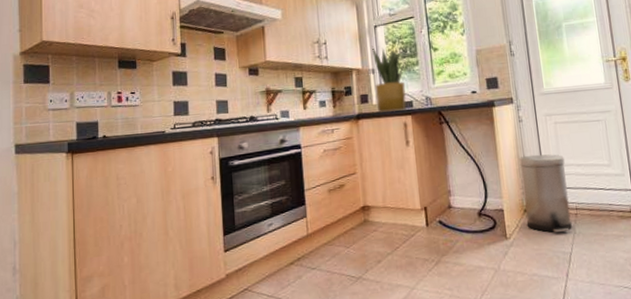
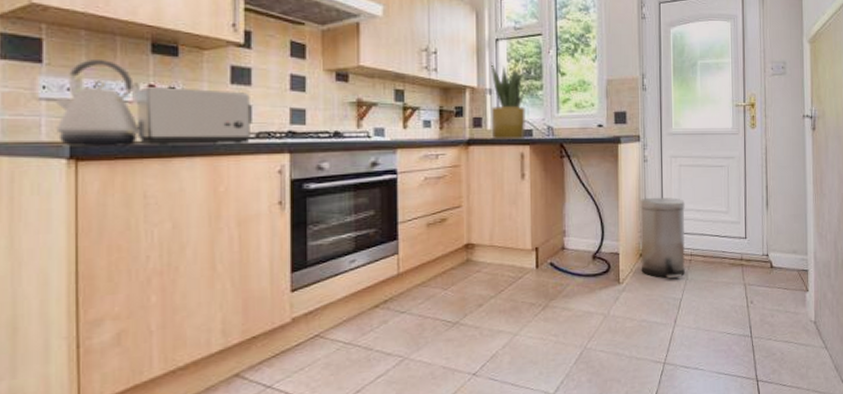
kettle: none [58,76,113,144] -> present [54,60,140,147]
toaster: none [109,91,189,138] -> present [136,86,250,146]

